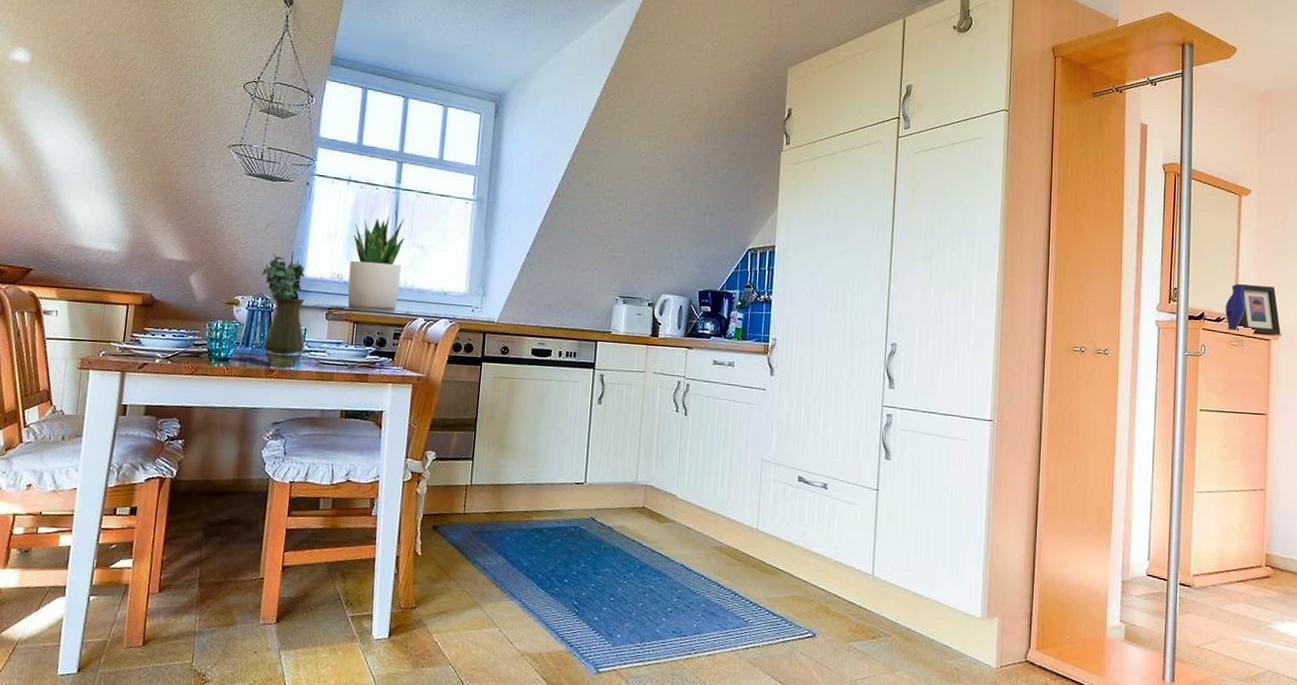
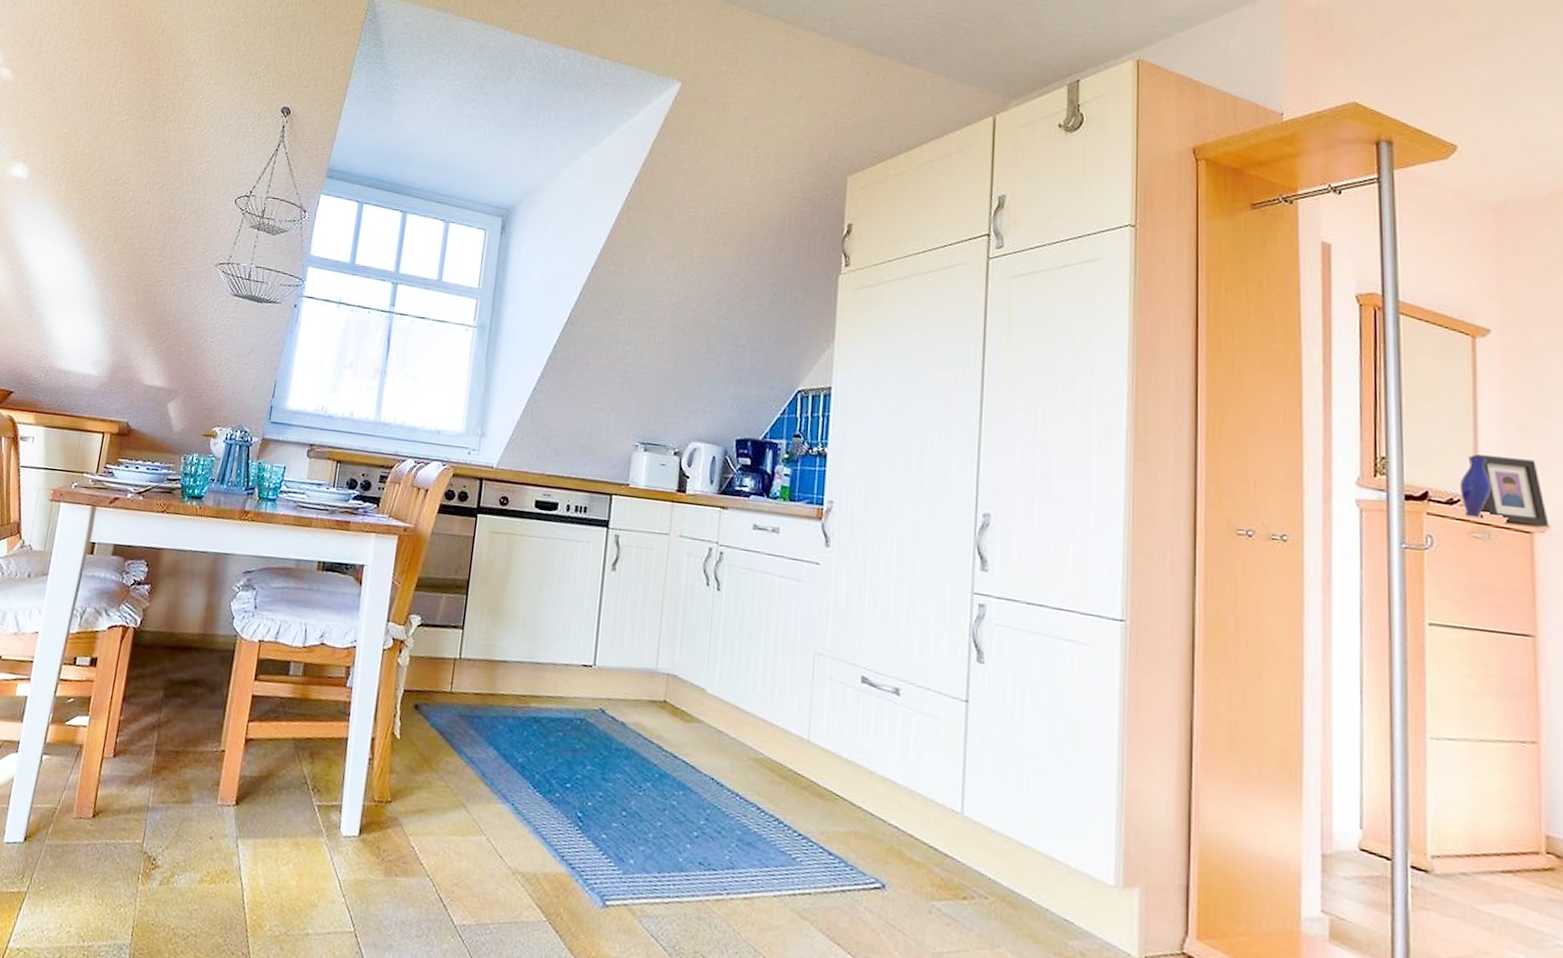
vase: present [262,254,305,367] -> none [239,382,287,510]
planter: present [347,216,405,313] -> none [331,343,398,453]

